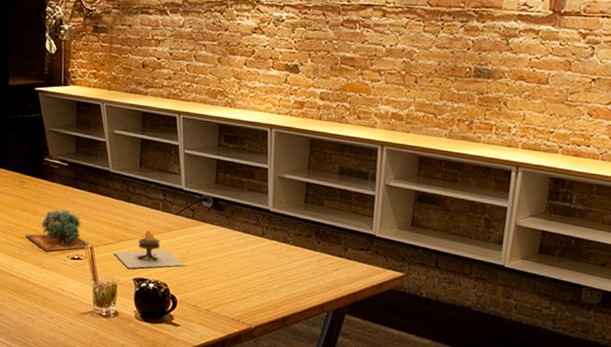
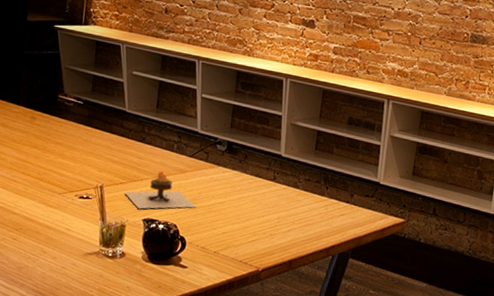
succulent plant: present [25,209,90,252] -> none [32,147,101,190]

